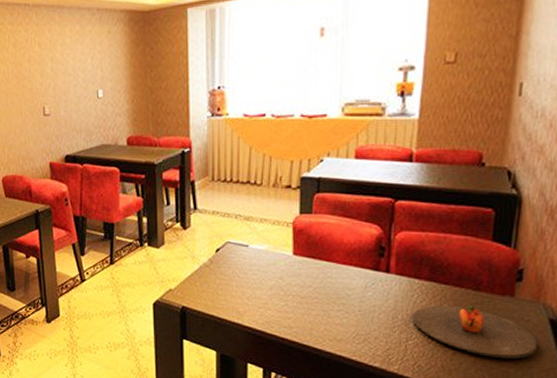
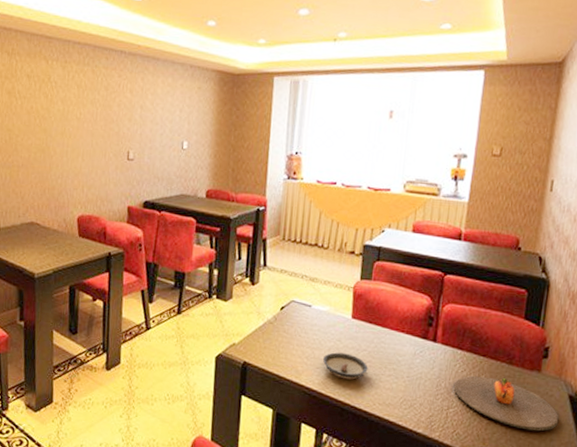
saucer: none [264,291,315,317] -> present [322,352,368,380]

